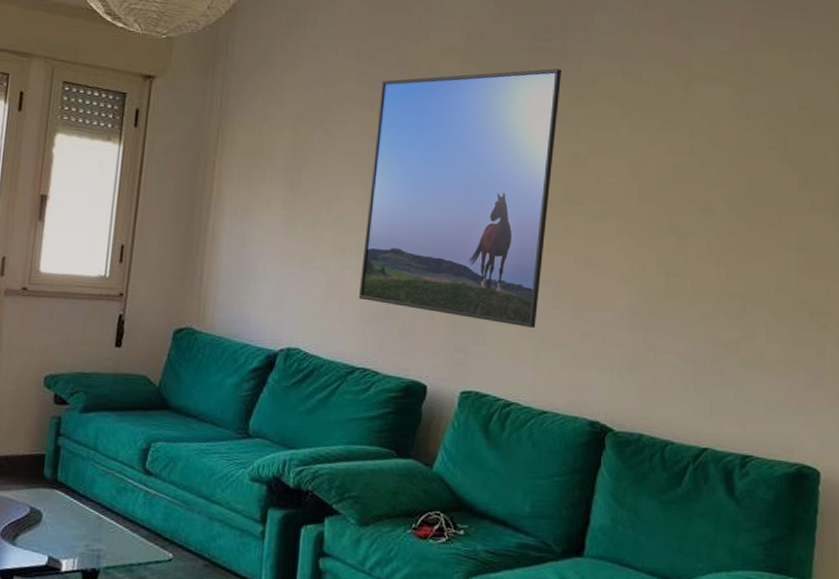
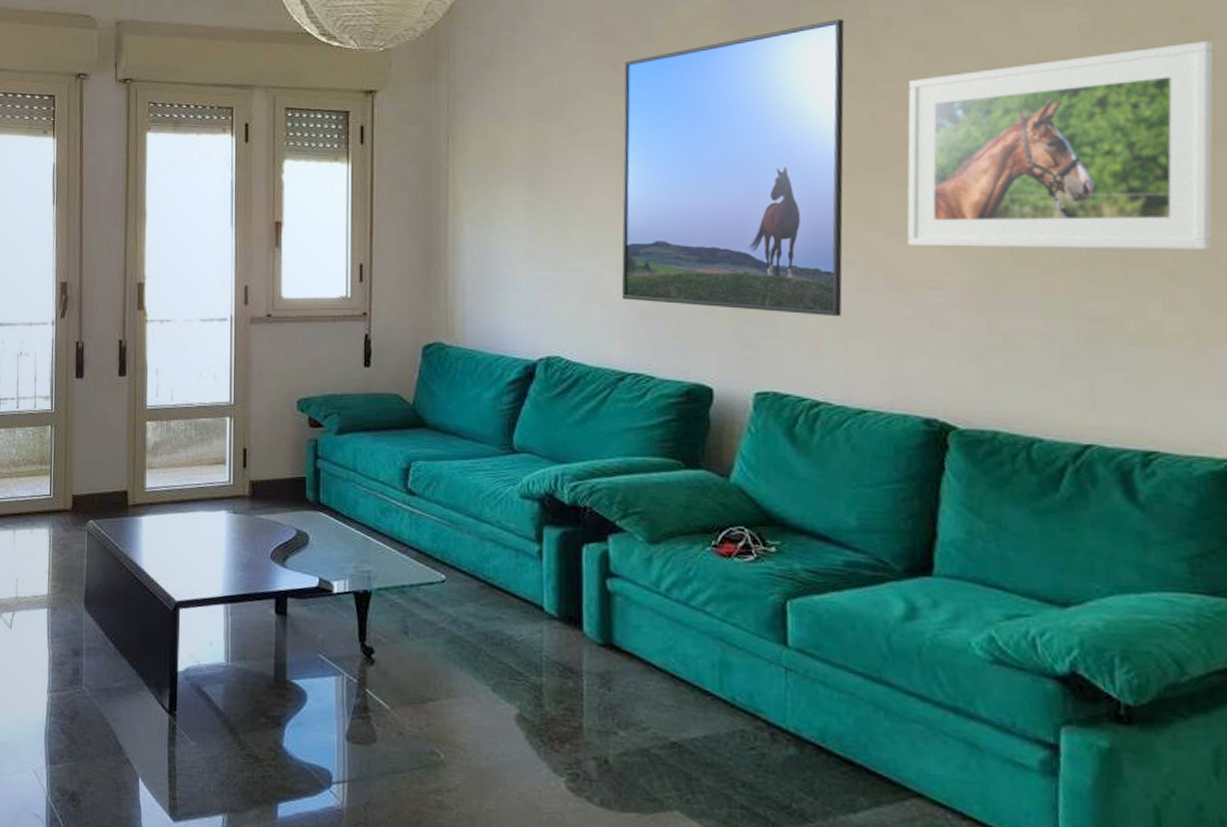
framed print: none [591,126,818,294] -> present [907,41,1214,250]

